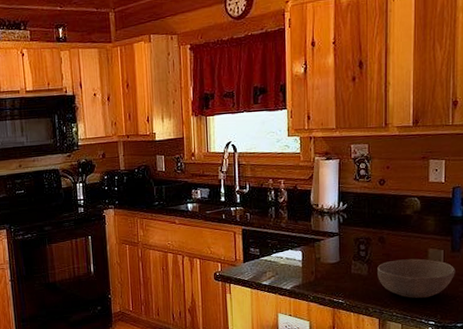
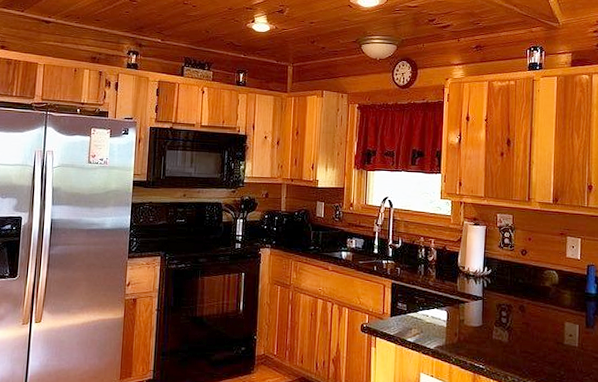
bowl: present [377,258,455,299] -> none [517,330,589,372]

